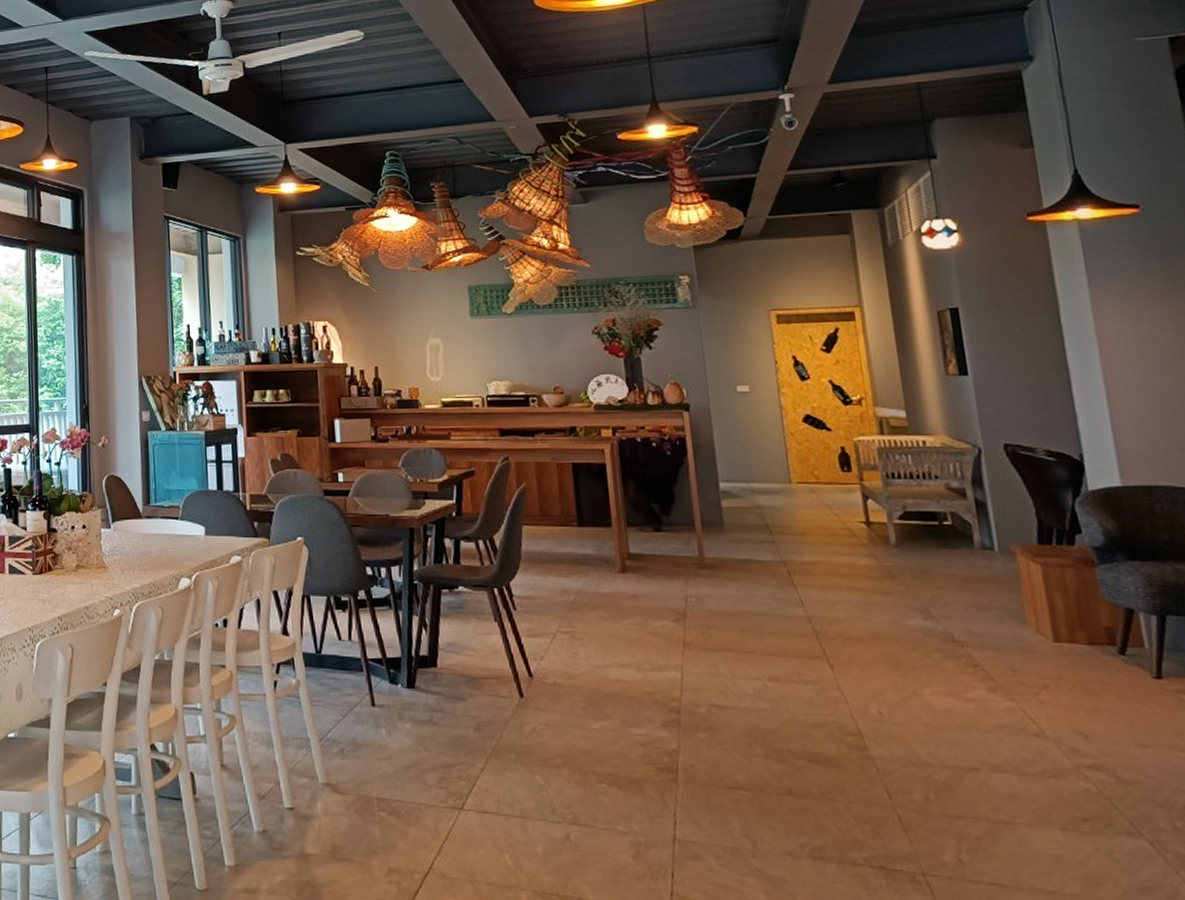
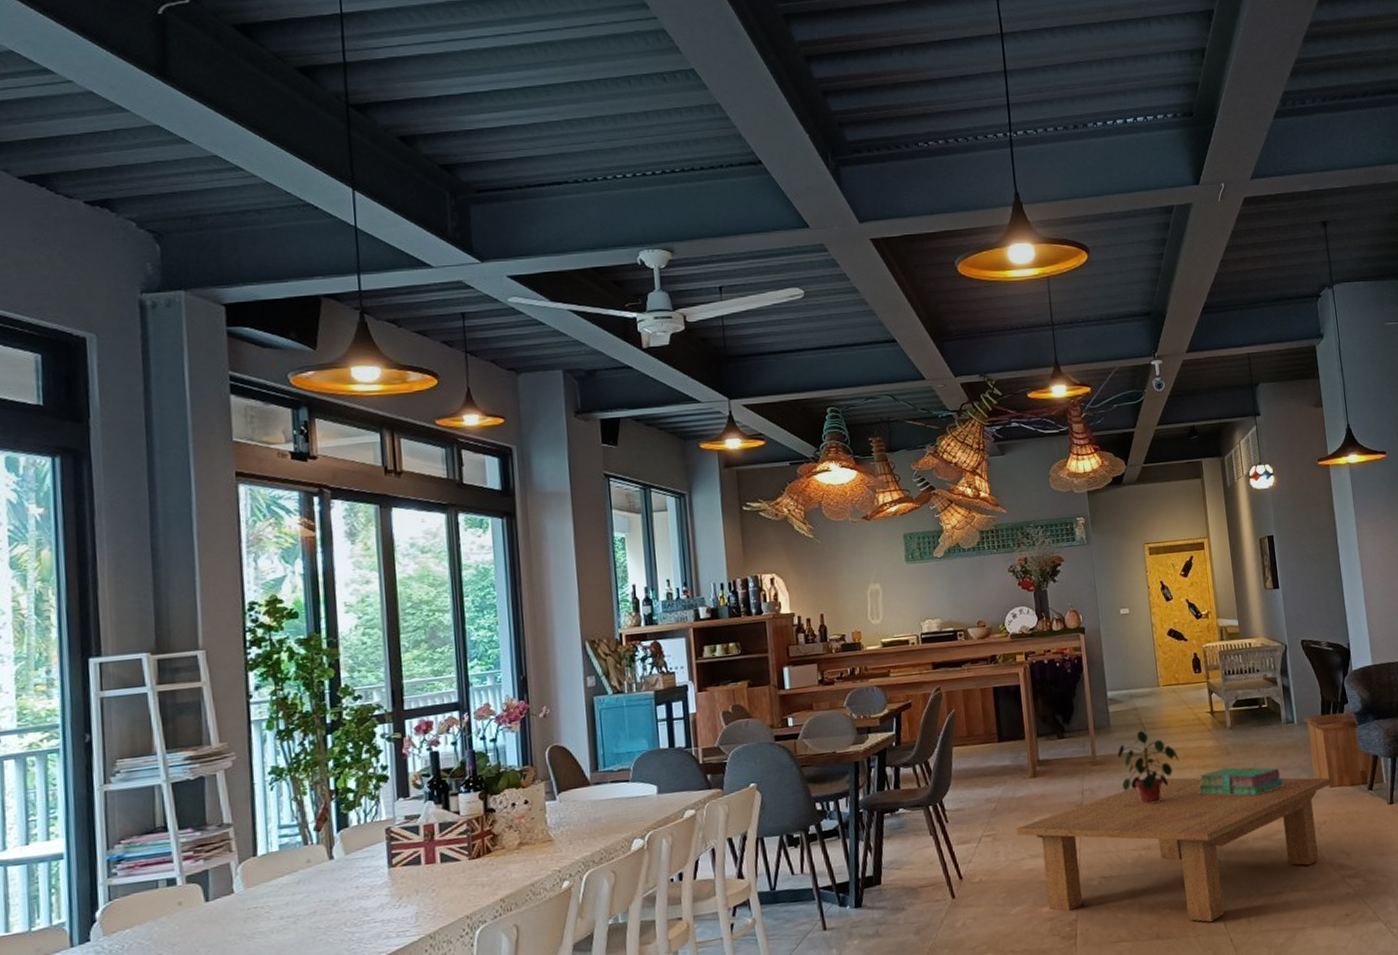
coffee table: none [599,597,1057,789] -> present [1016,777,1332,923]
potted plant: none [733,533,821,626] -> present [1118,730,1180,805]
stack of books: none [848,595,979,636] -> present [1198,767,1284,796]

